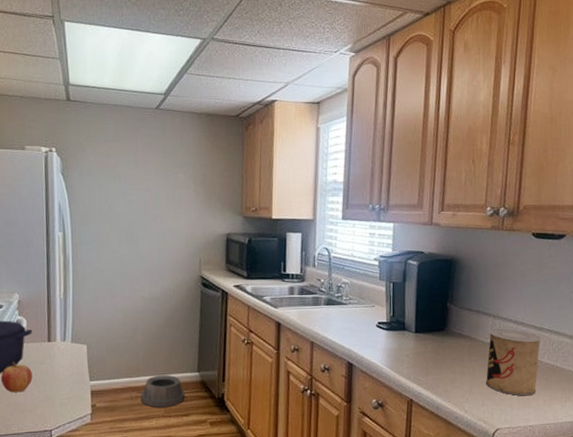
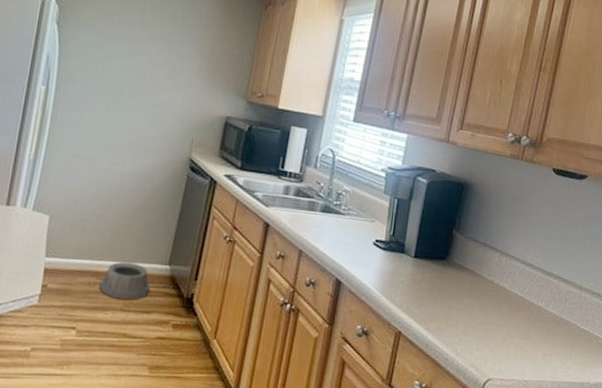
tin can: present [485,329,541,396] -> none [482,267,549,347]

